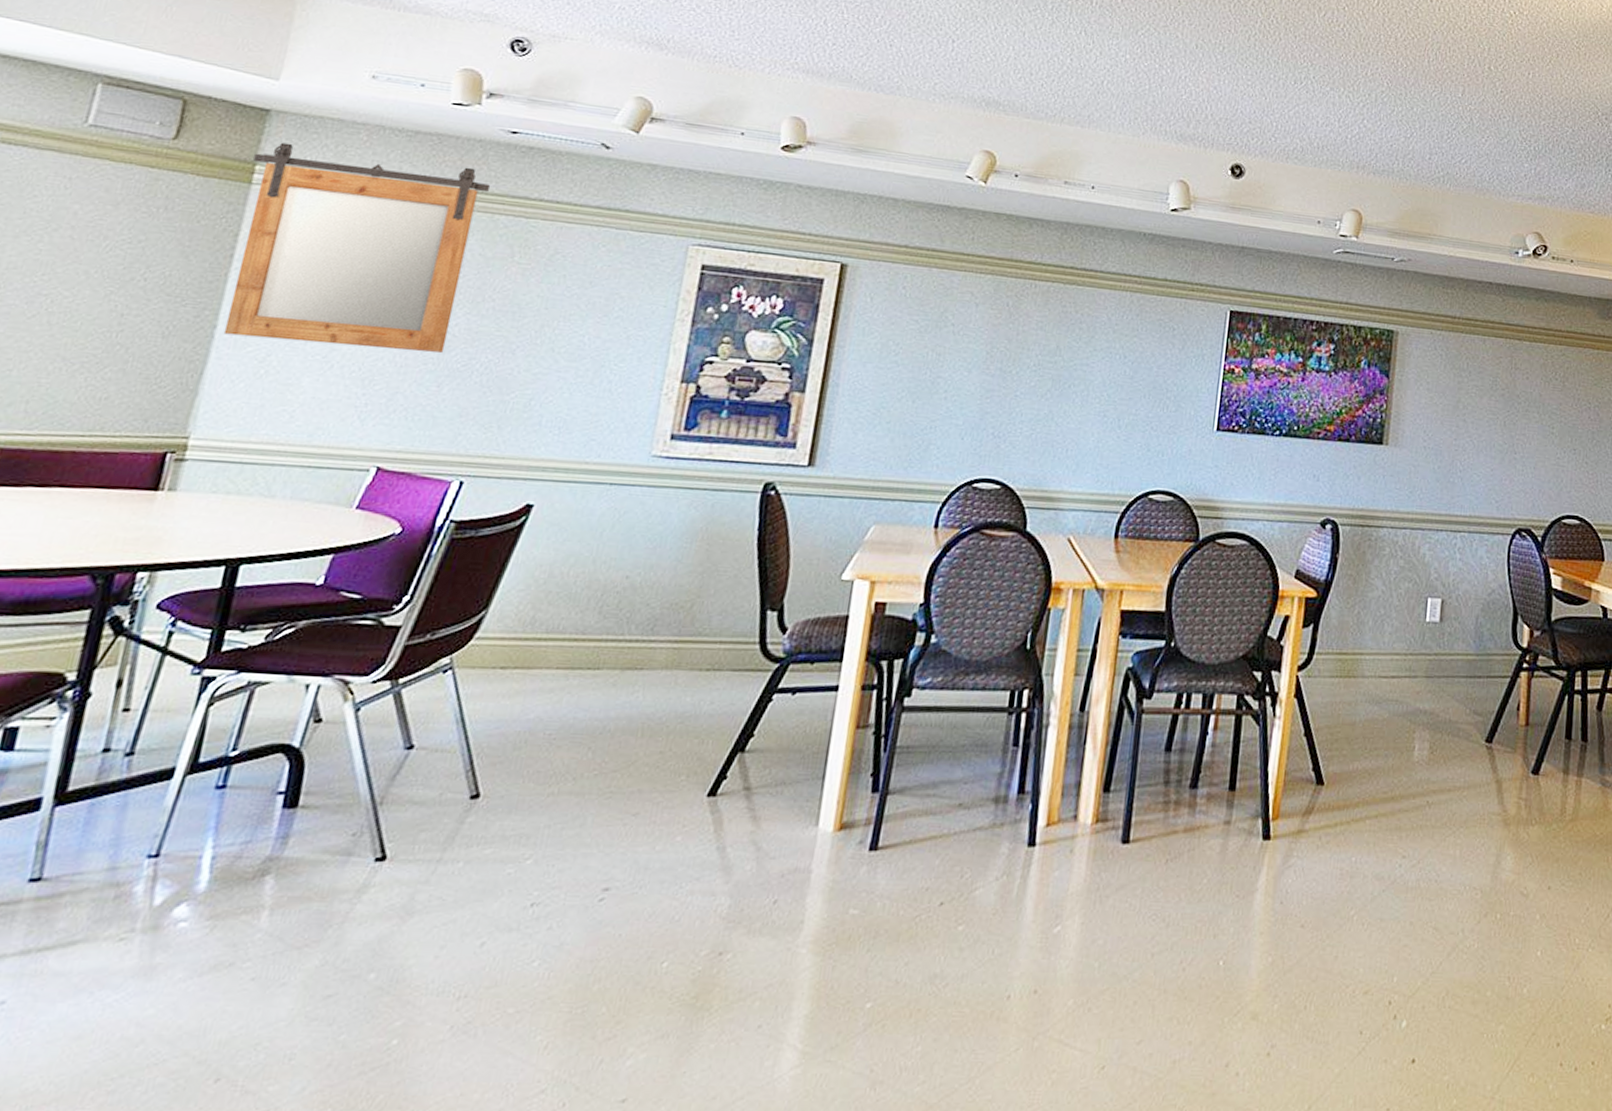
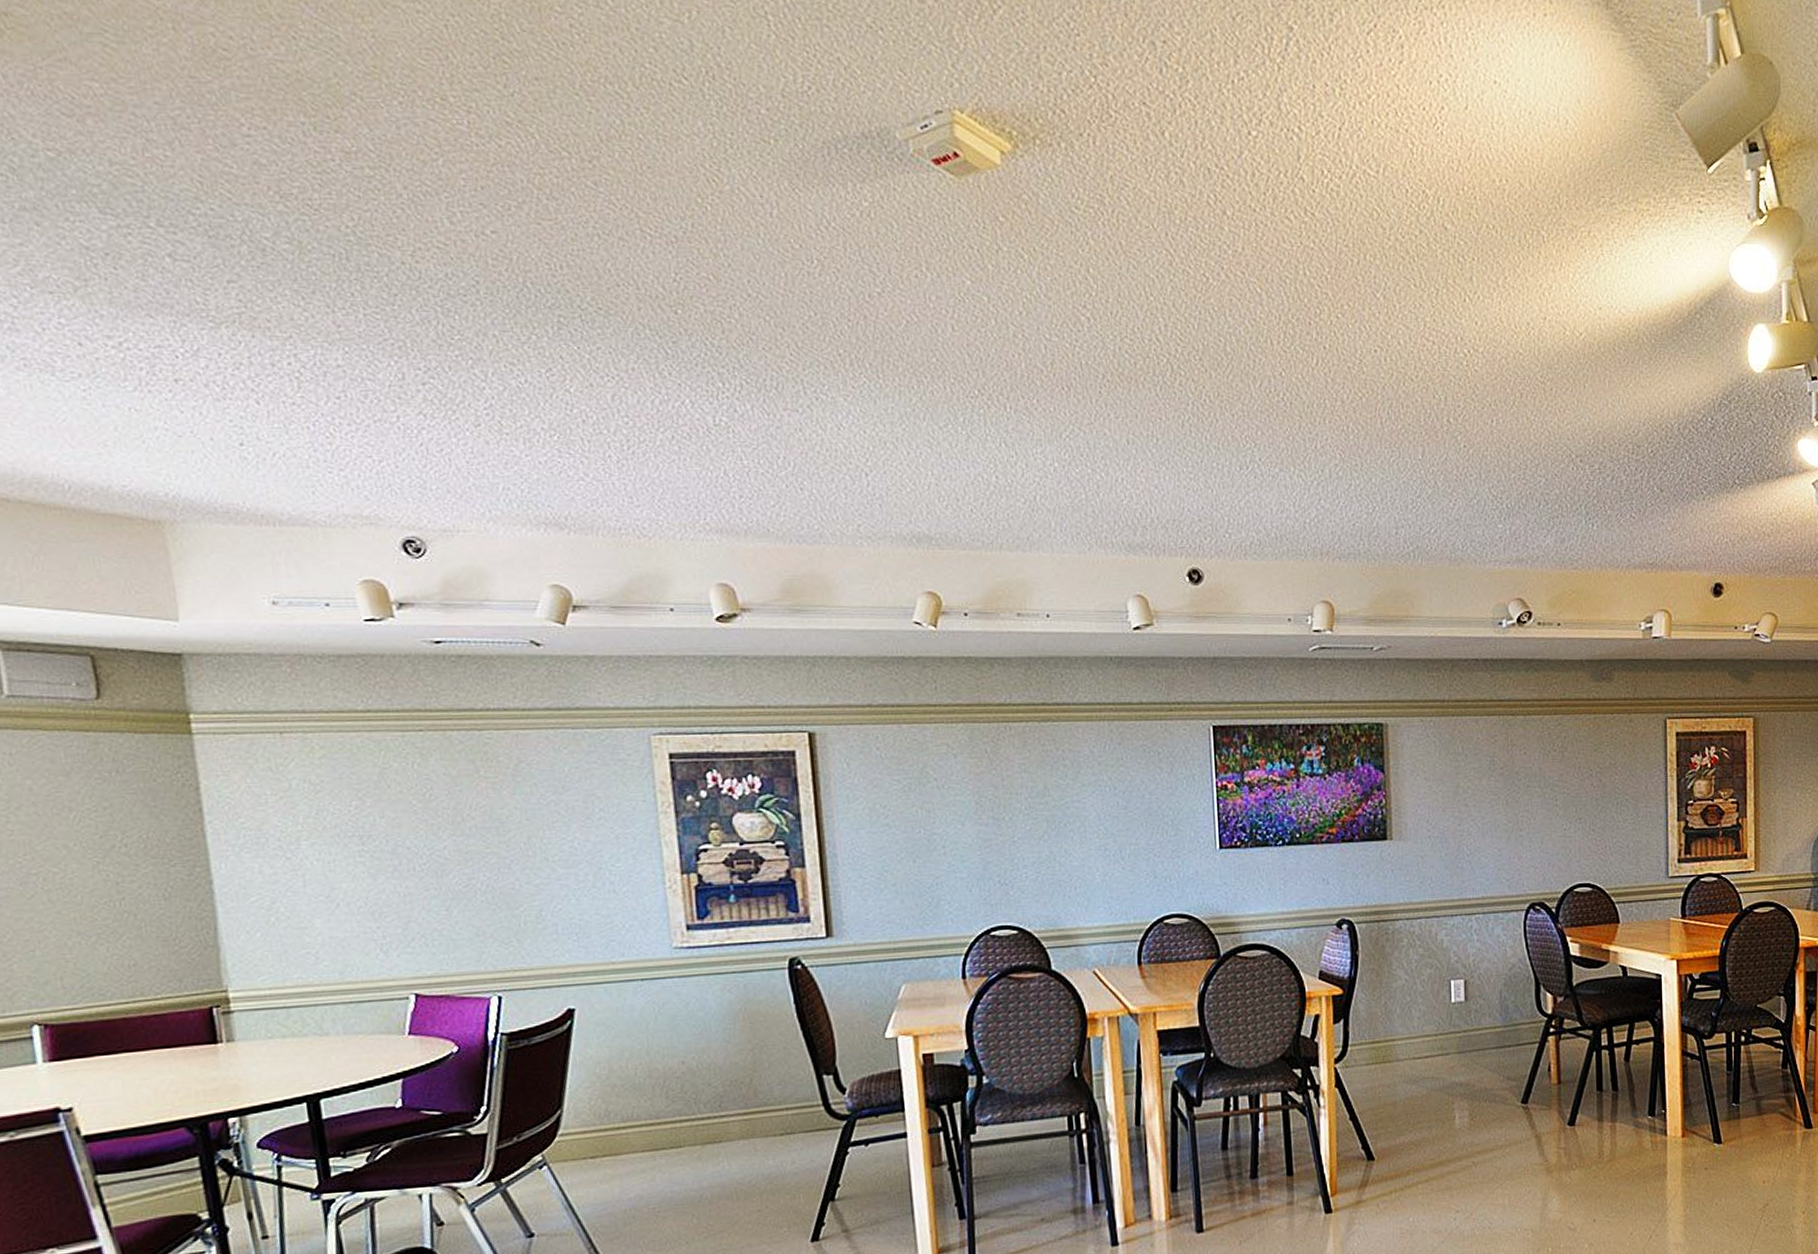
mirror: present [223,142,491,353] -> none [184,686,442,889]

